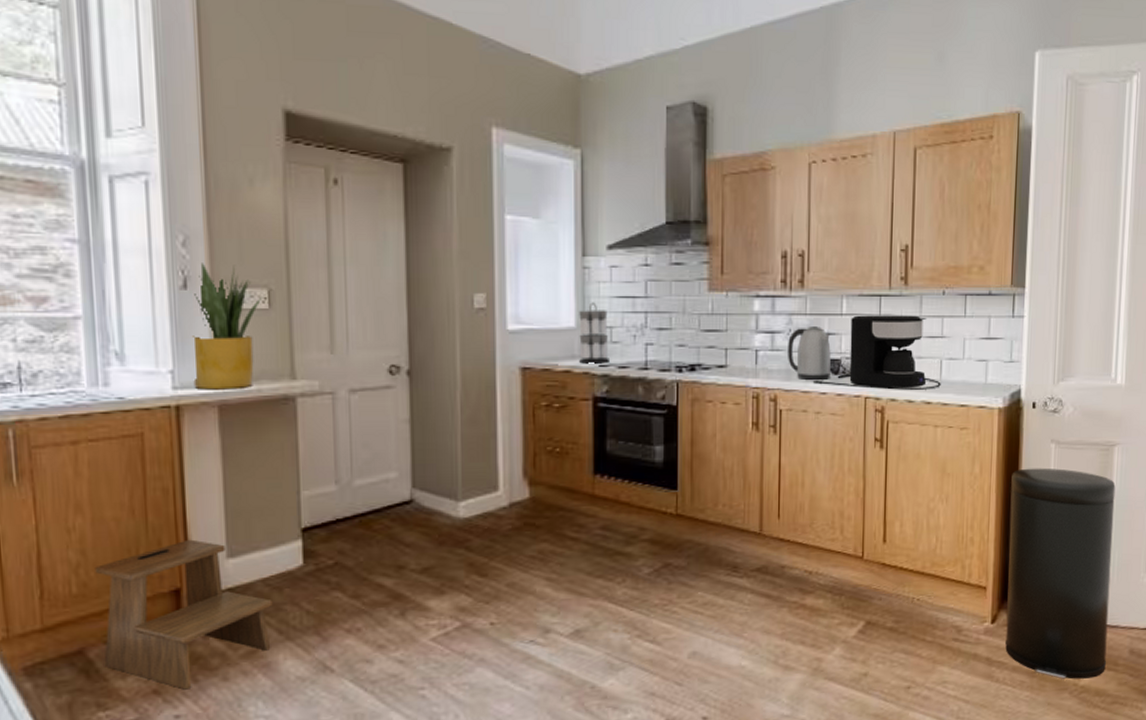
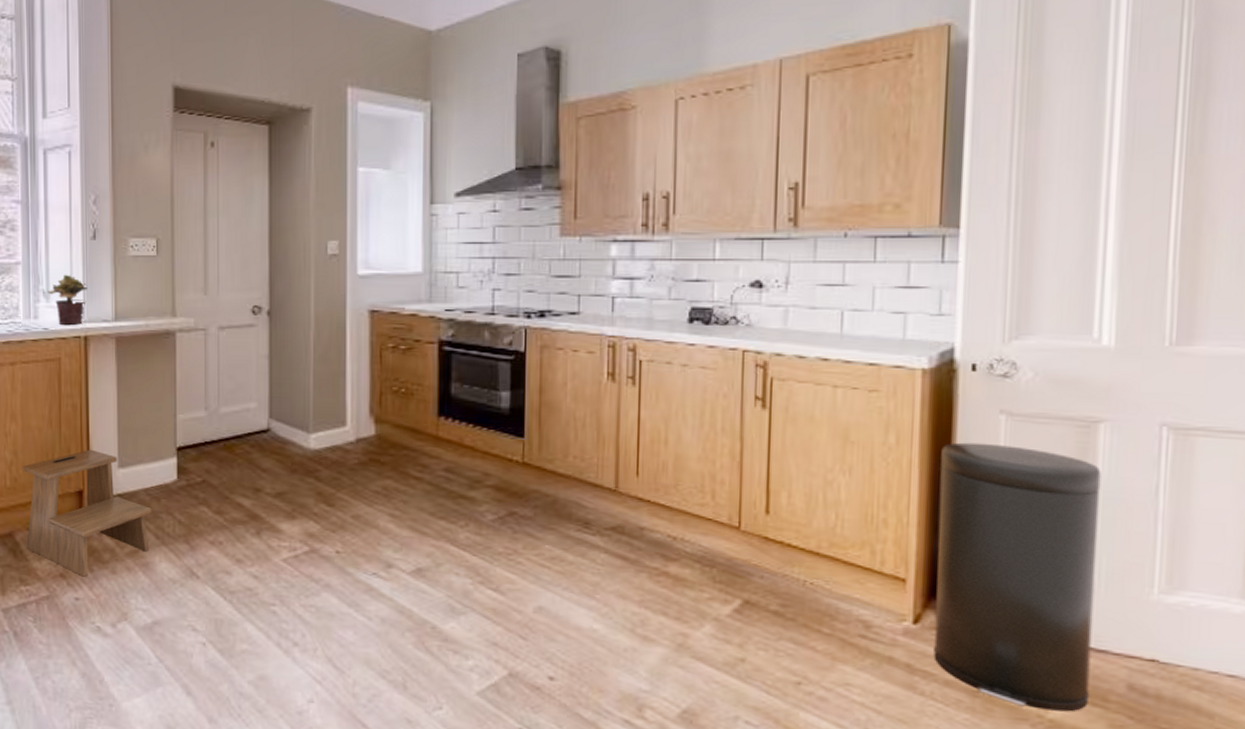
potted plant: none [122,331,178,392] -> present [48,274,88,325]
planter: present [191,263,263,390] -> none [98,217,152,324]
spice rack: present [579,302,611,364] -> none [426,248,457,308]
kettle: present [788,326,831,380] -> none [649,273,701,330]
coffee maker: present [811,315,941,390] -> none [676,260,842,344]

